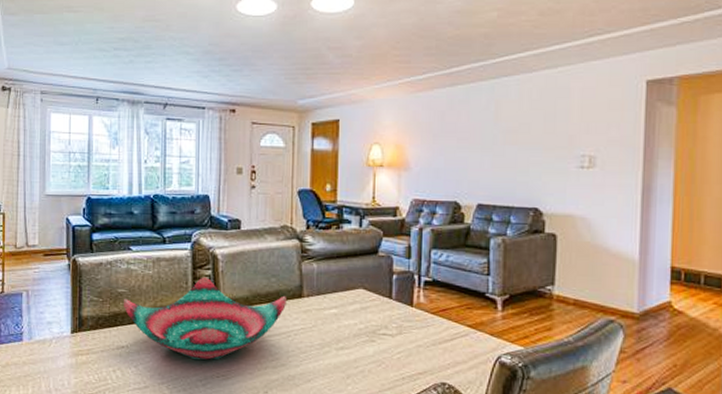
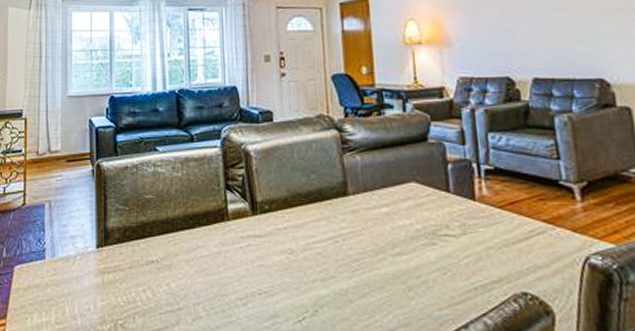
decorative bowl: present [124,277,286,361] -> none [152,177,330,275]

